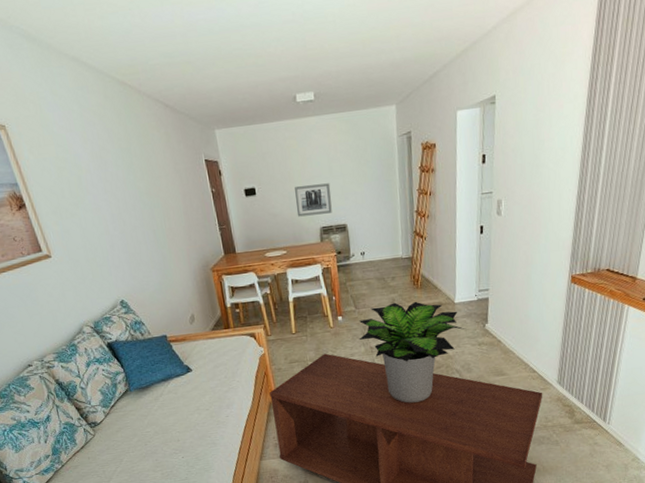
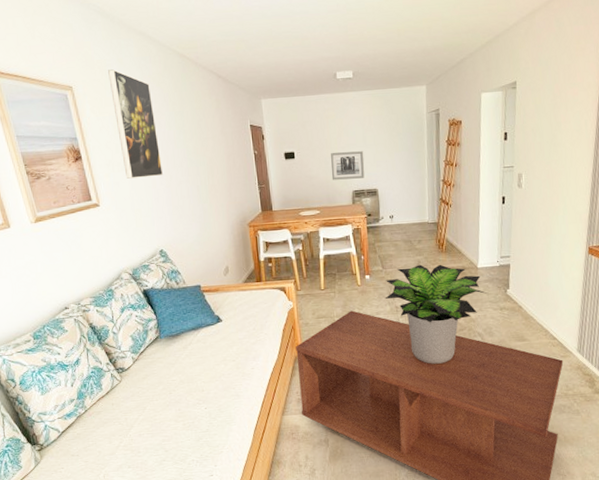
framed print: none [42,103,116,226] -> present [108,69,164,179]

